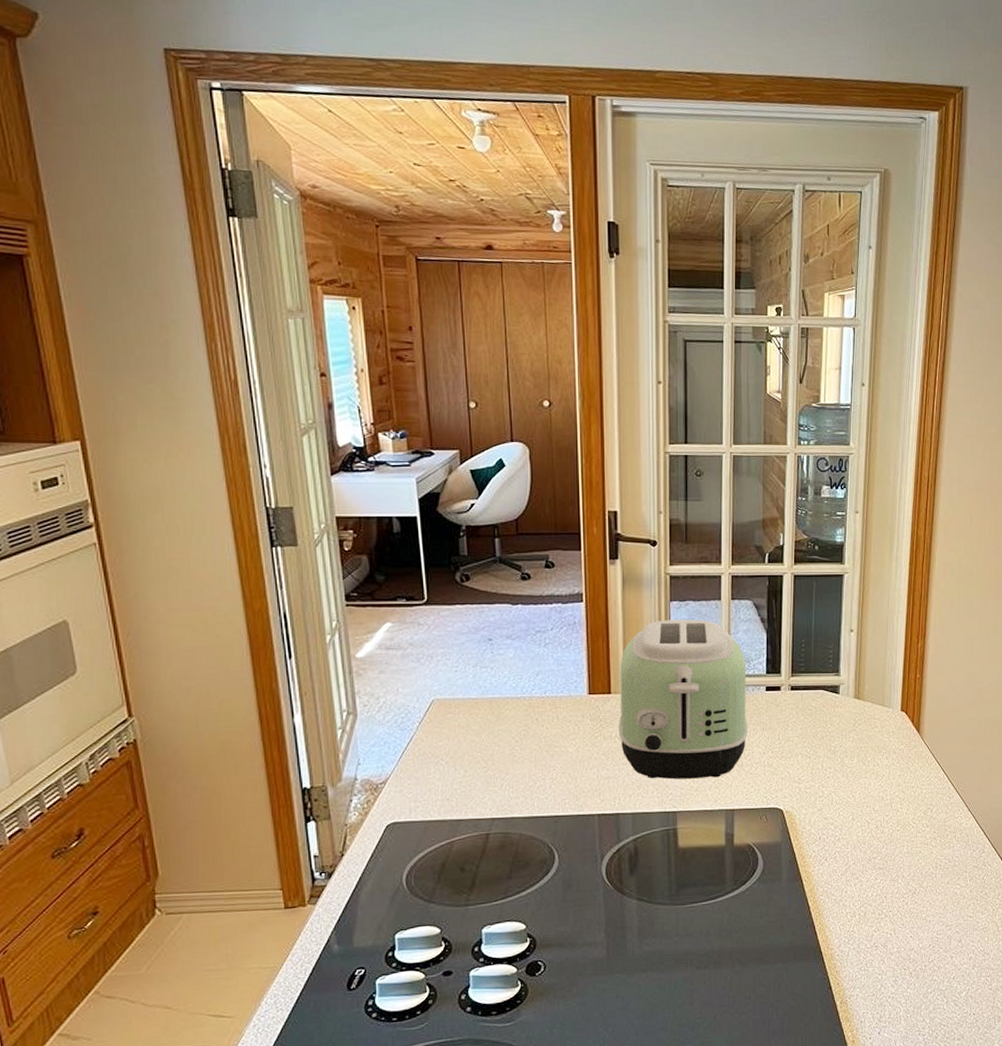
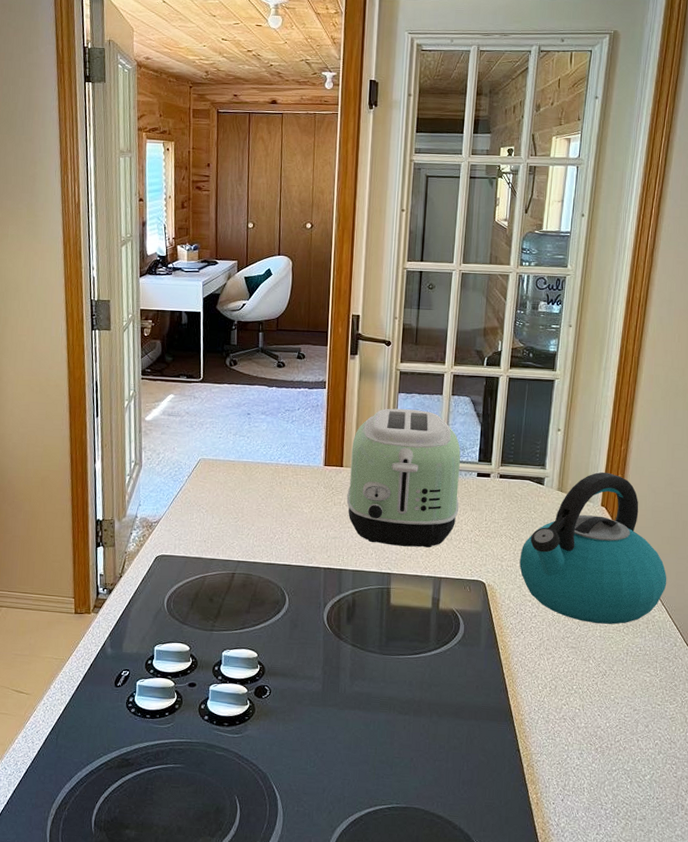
kettle: none [819,673,972,839] -> present [519,472,667,624]

